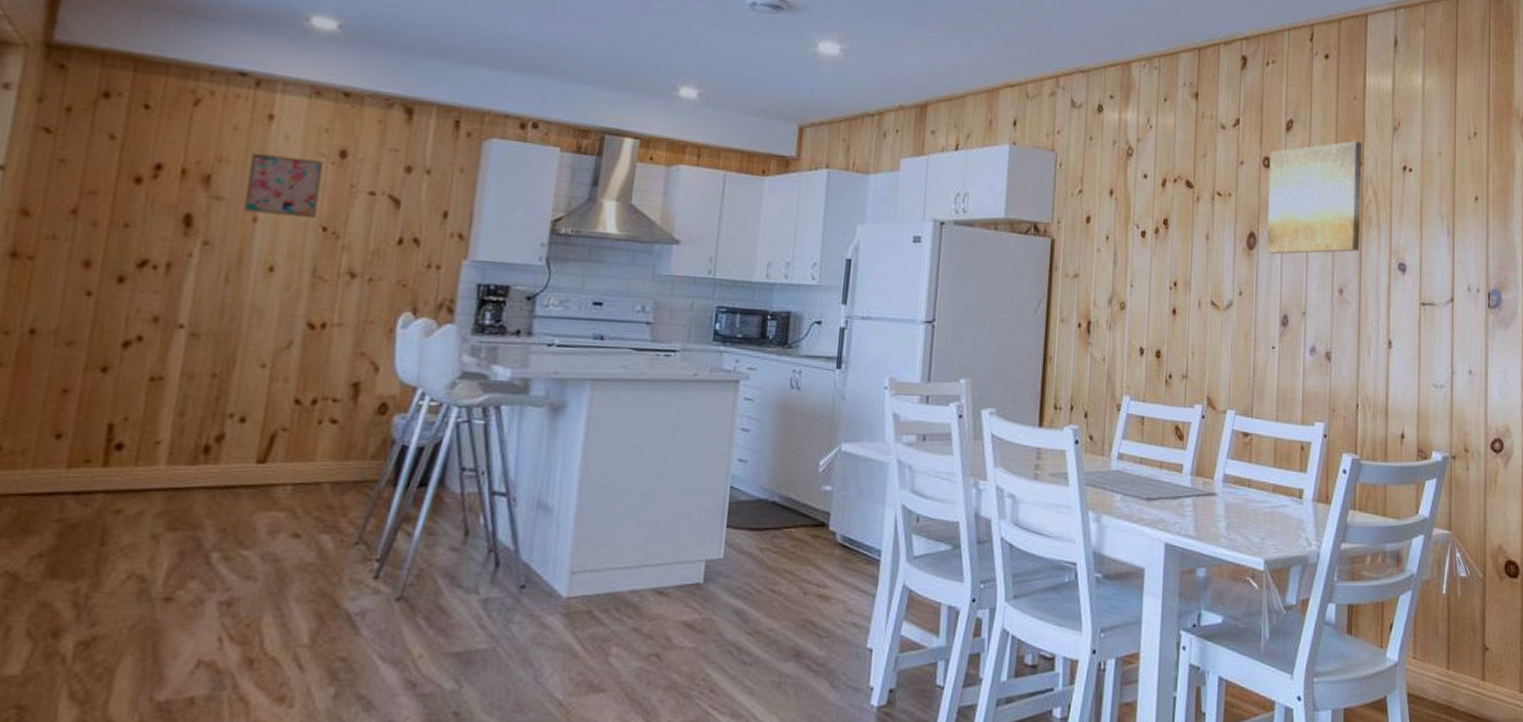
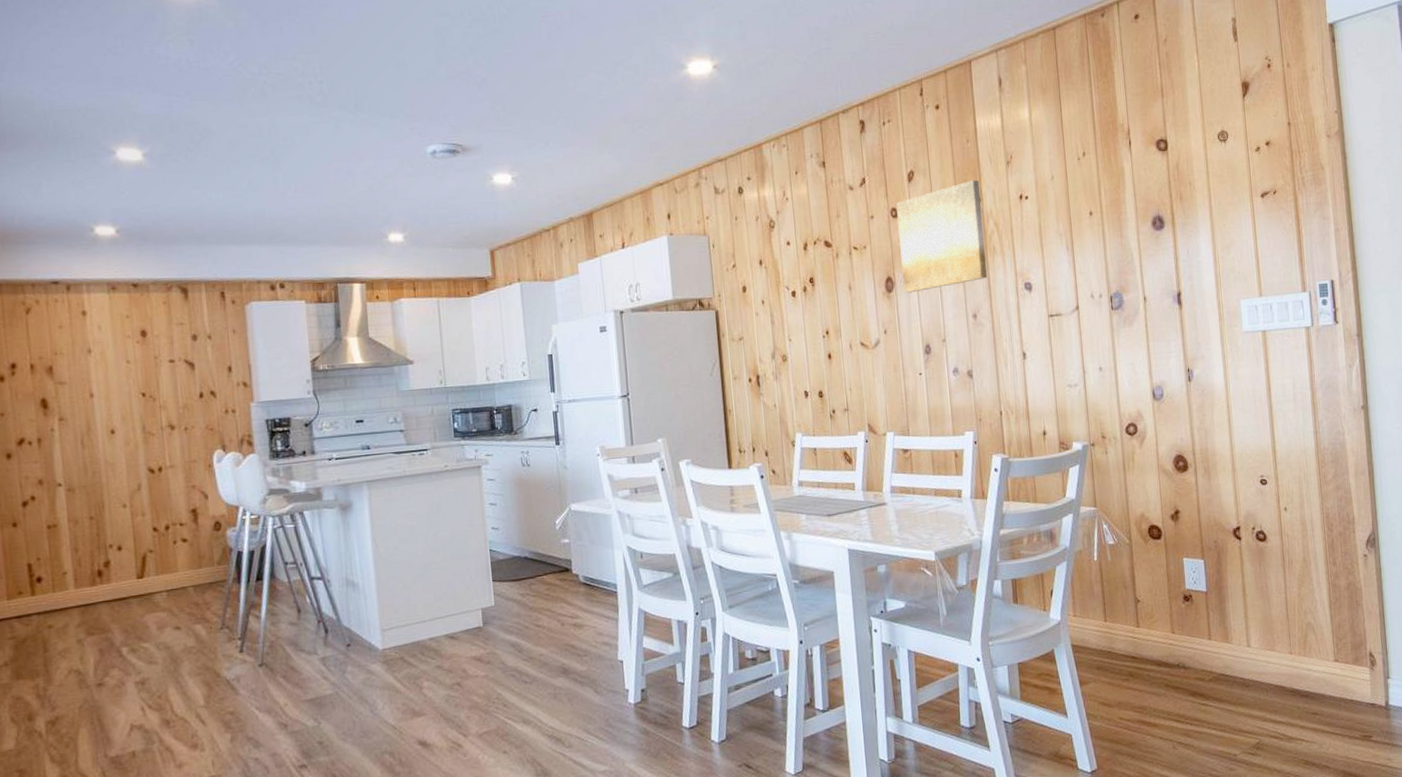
wall art: present [244,152,324,219] -> none [77,341,135,391]

